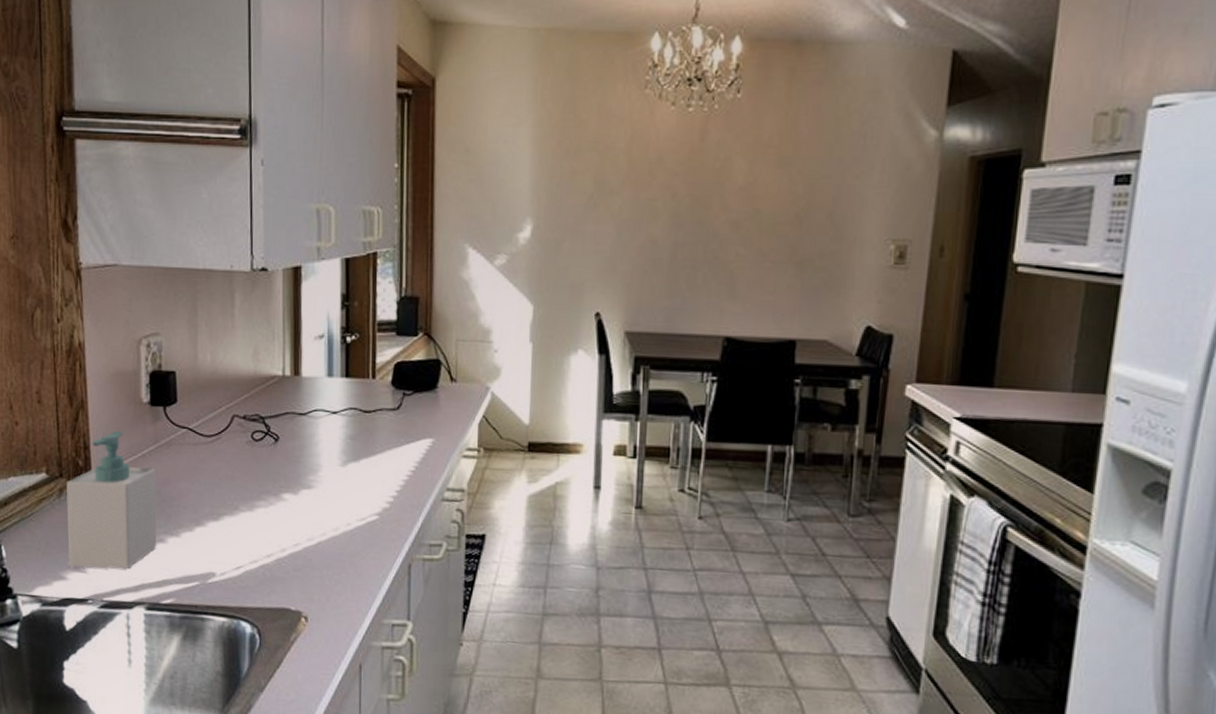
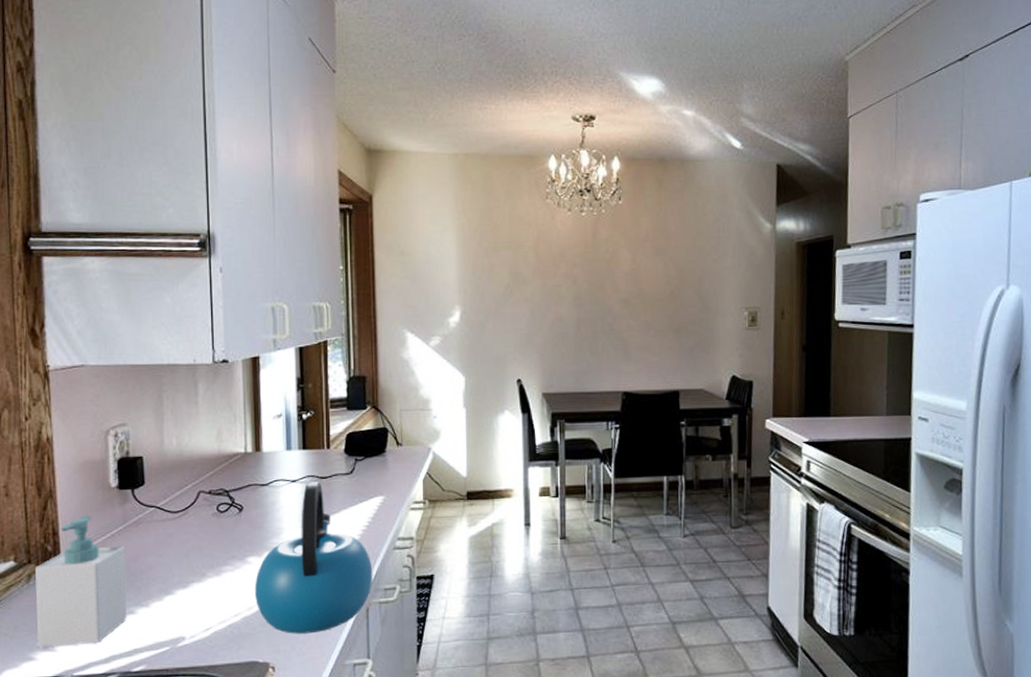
kettle: none [288,415,418,585] -> present [254,482,373,634]

